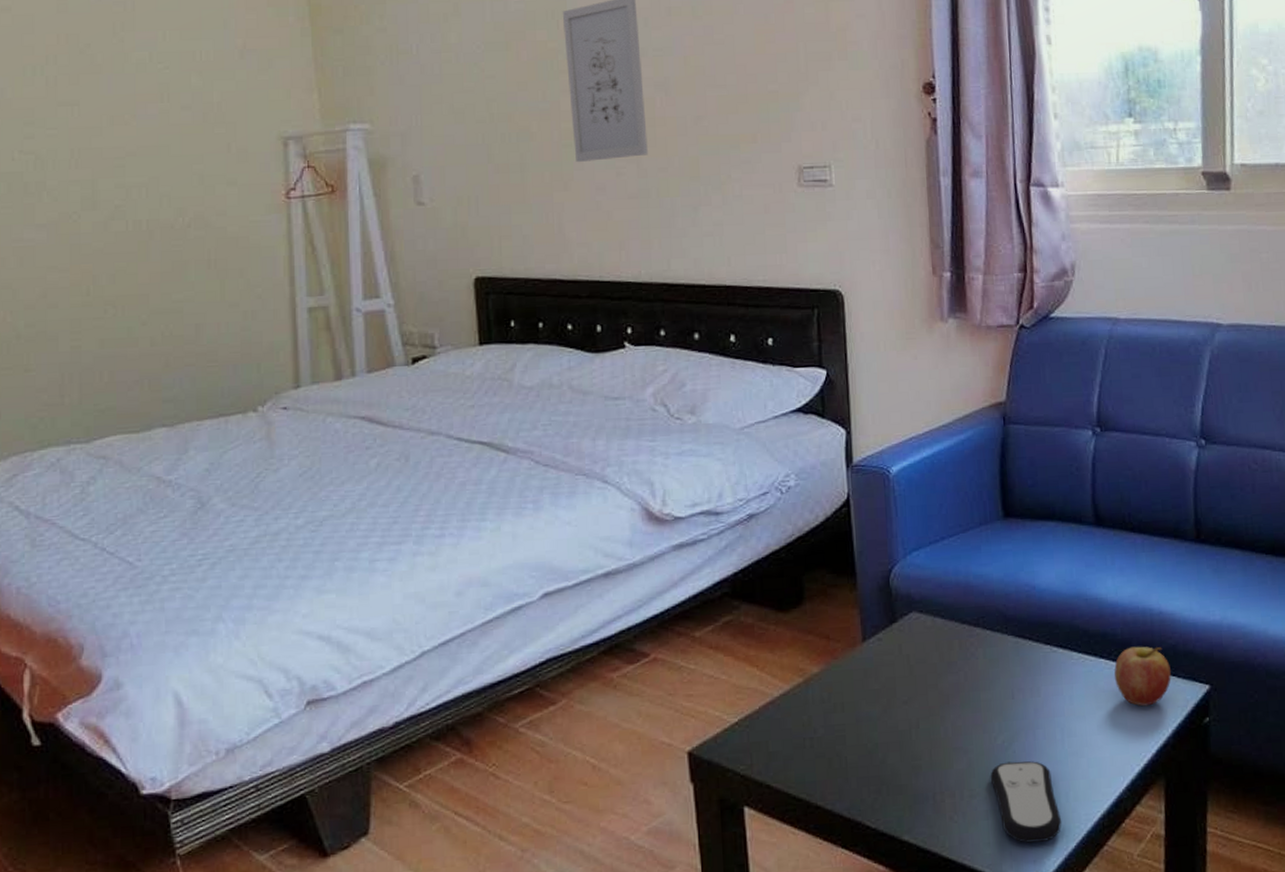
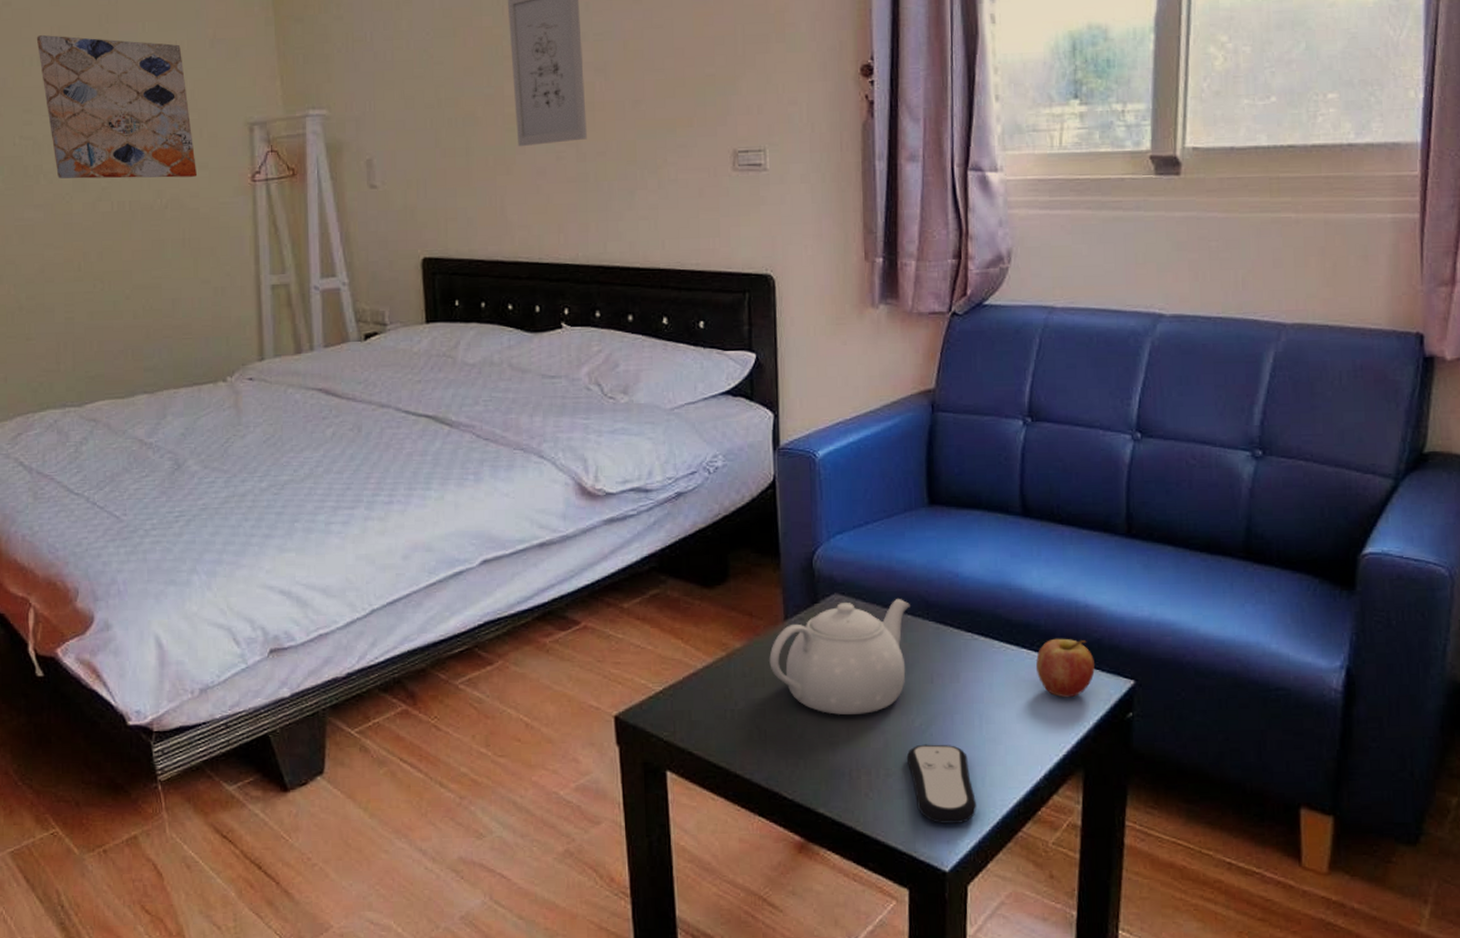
wall art: none [40,43,224,197] -> present [36,35,197,179]
teapot: none [848,613,989,737] -> present [769,598,910,715]

